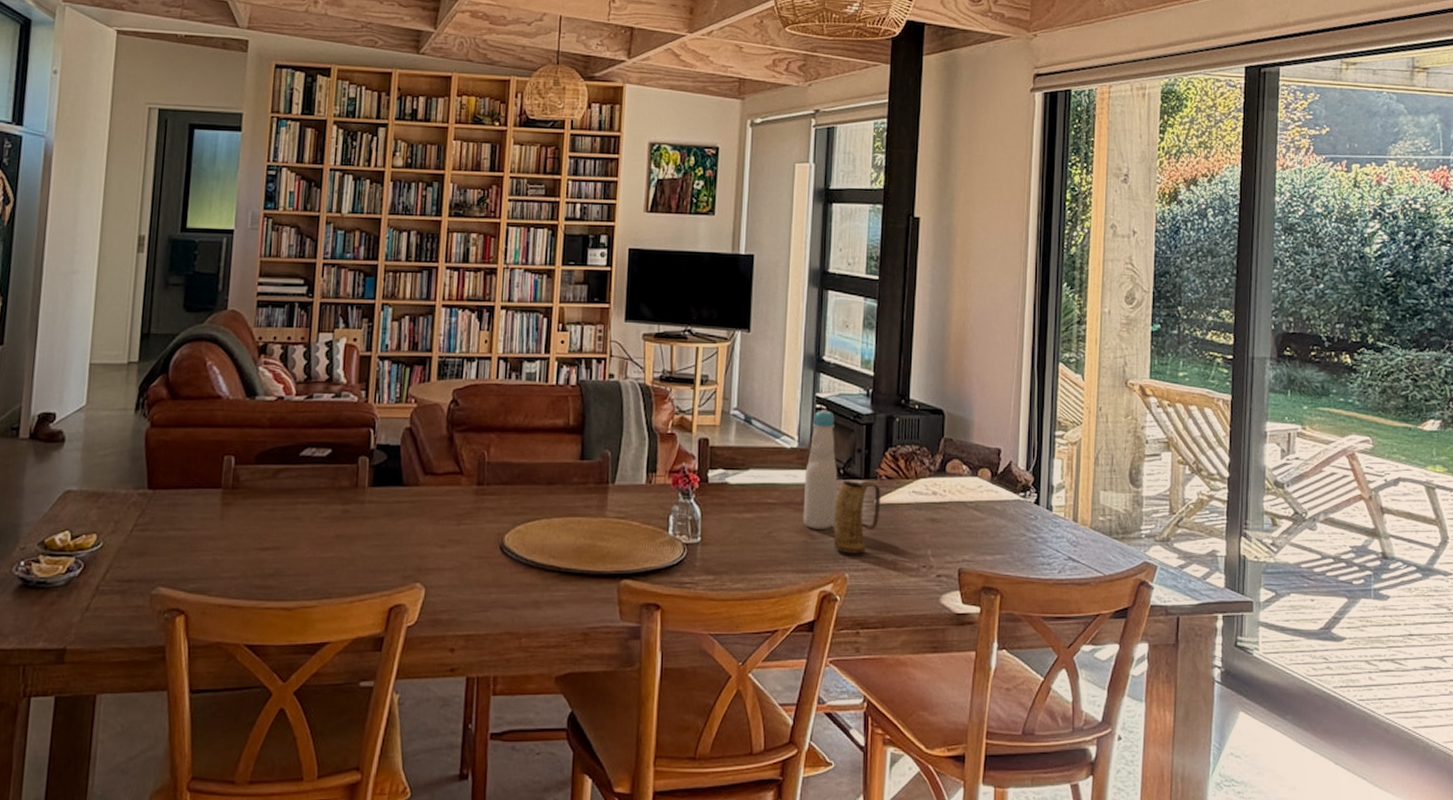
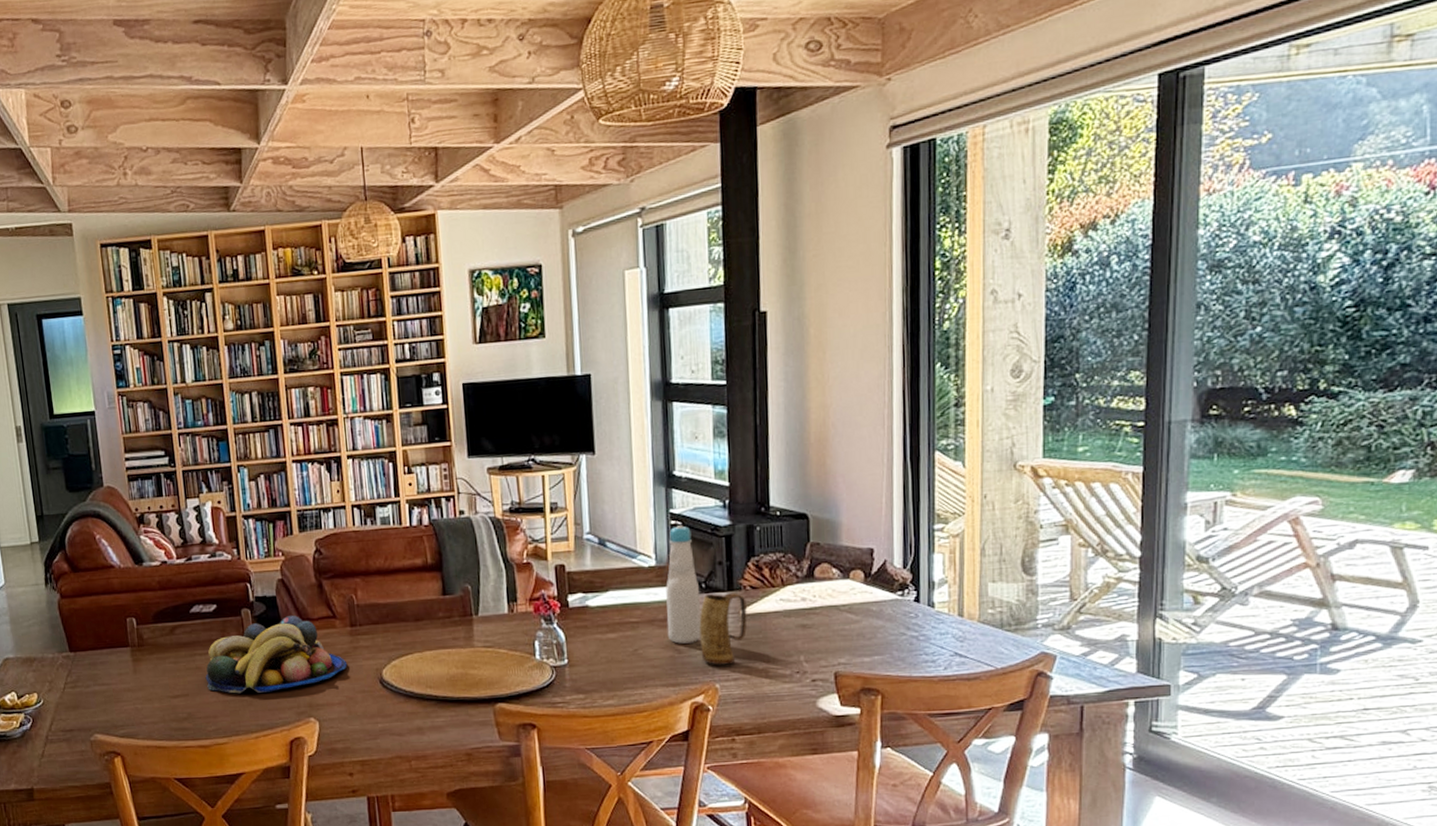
fruit bowl: none [303,467,468,551] -> present [205,615,348,694]

